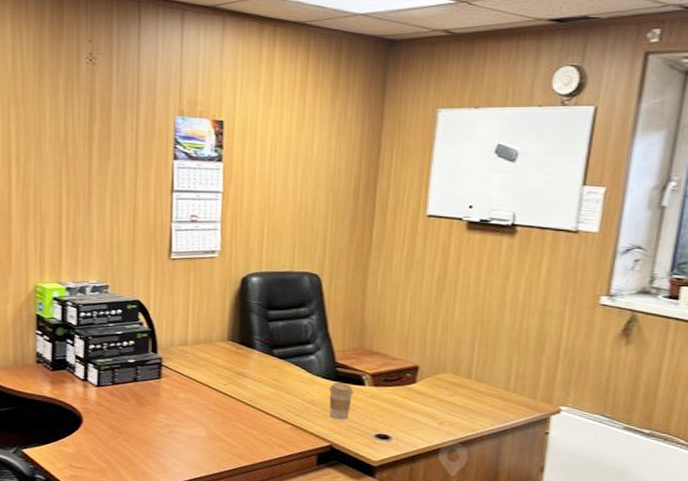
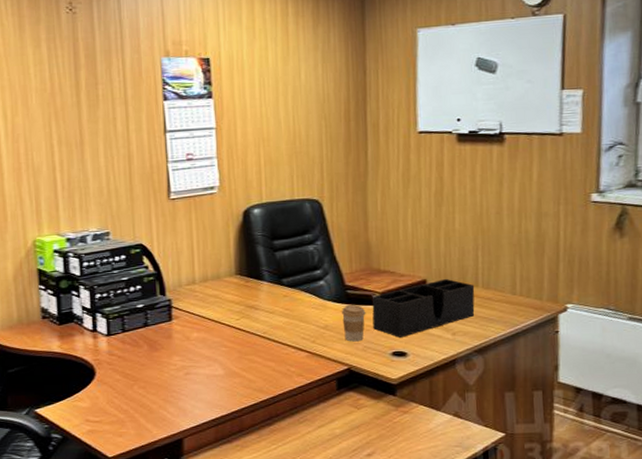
desk organizer: none [359,366,468,421] -> present [372,278,475,337]

